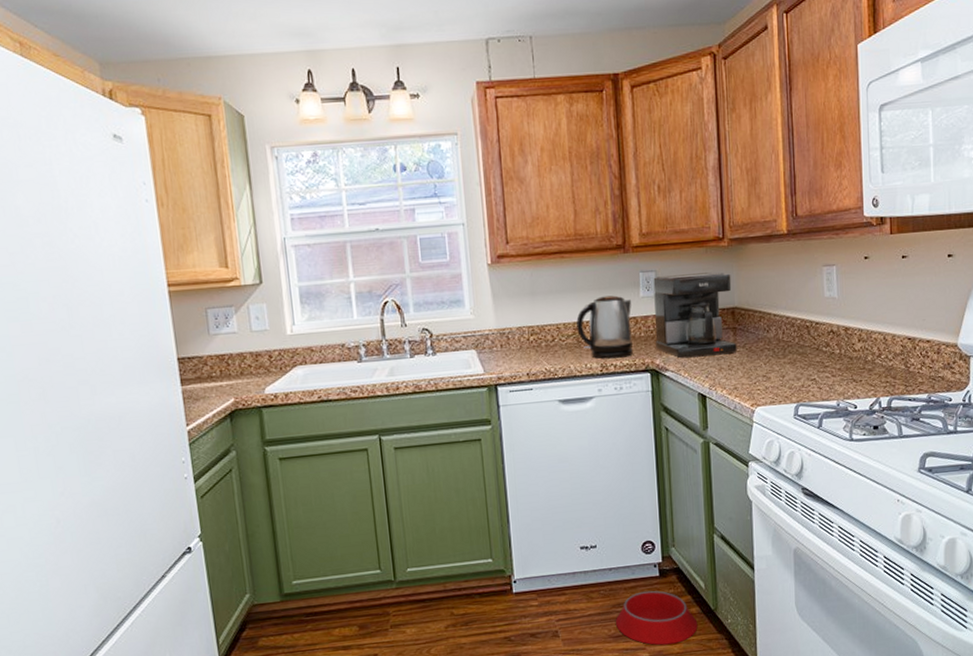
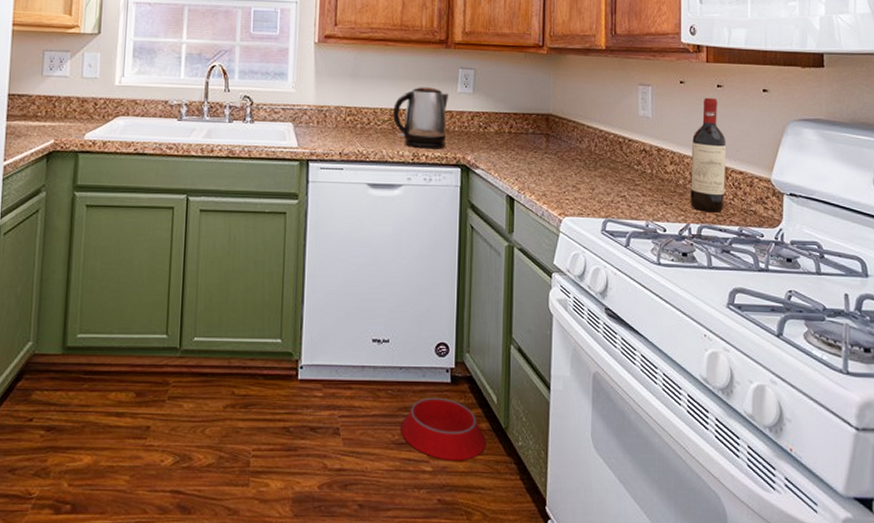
coffee maker: present [653,272,737,358] -> none [469,75,549,159]
wine bottle: none [878,269,914,384] -> present [690,97,727,213]

